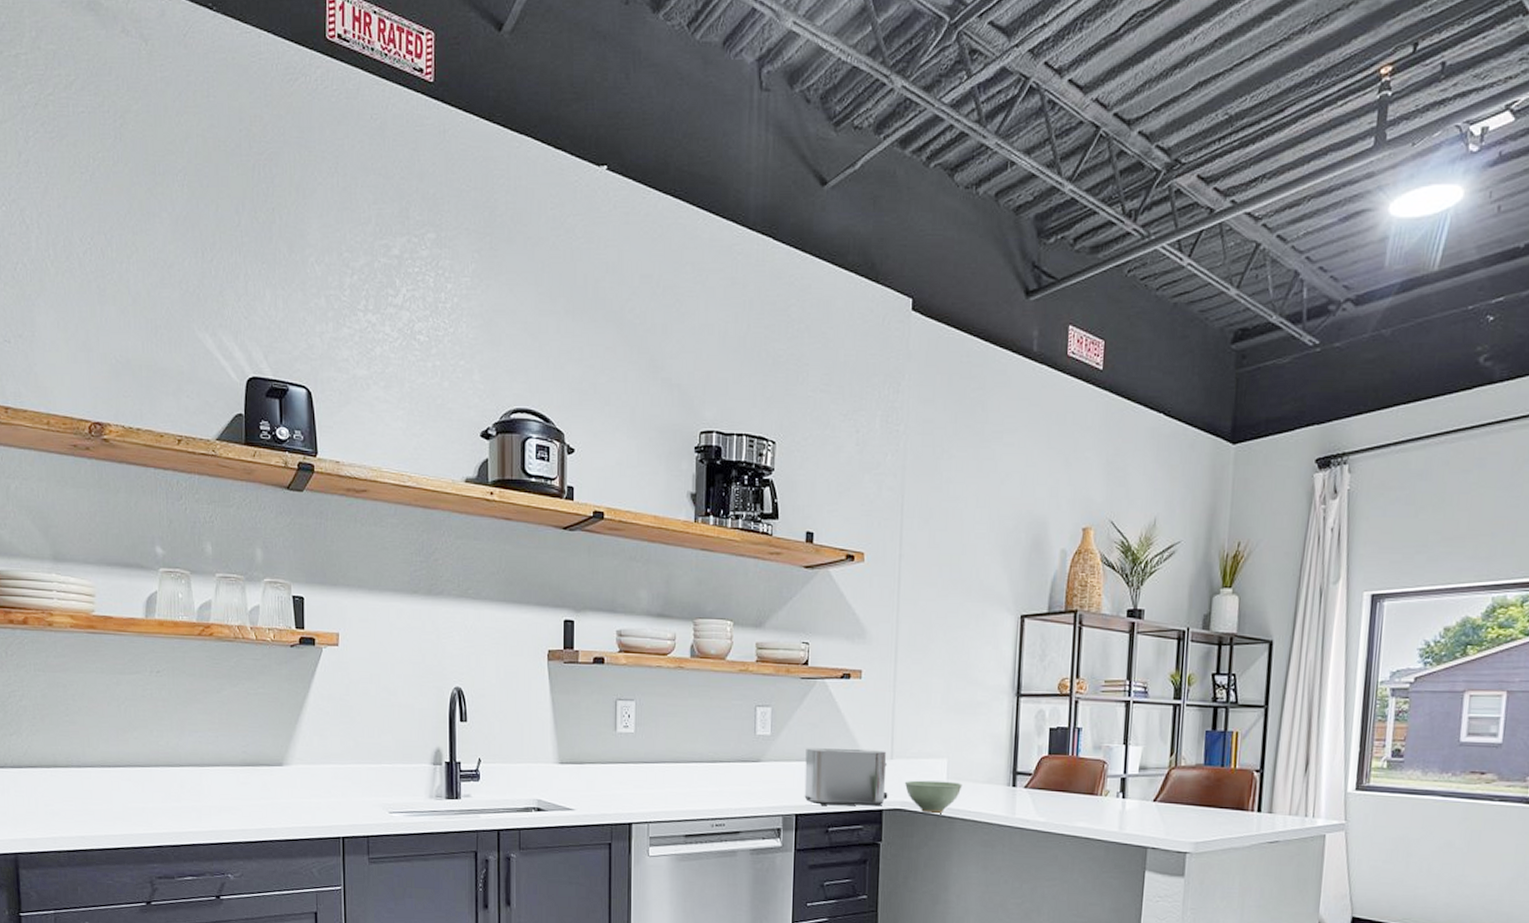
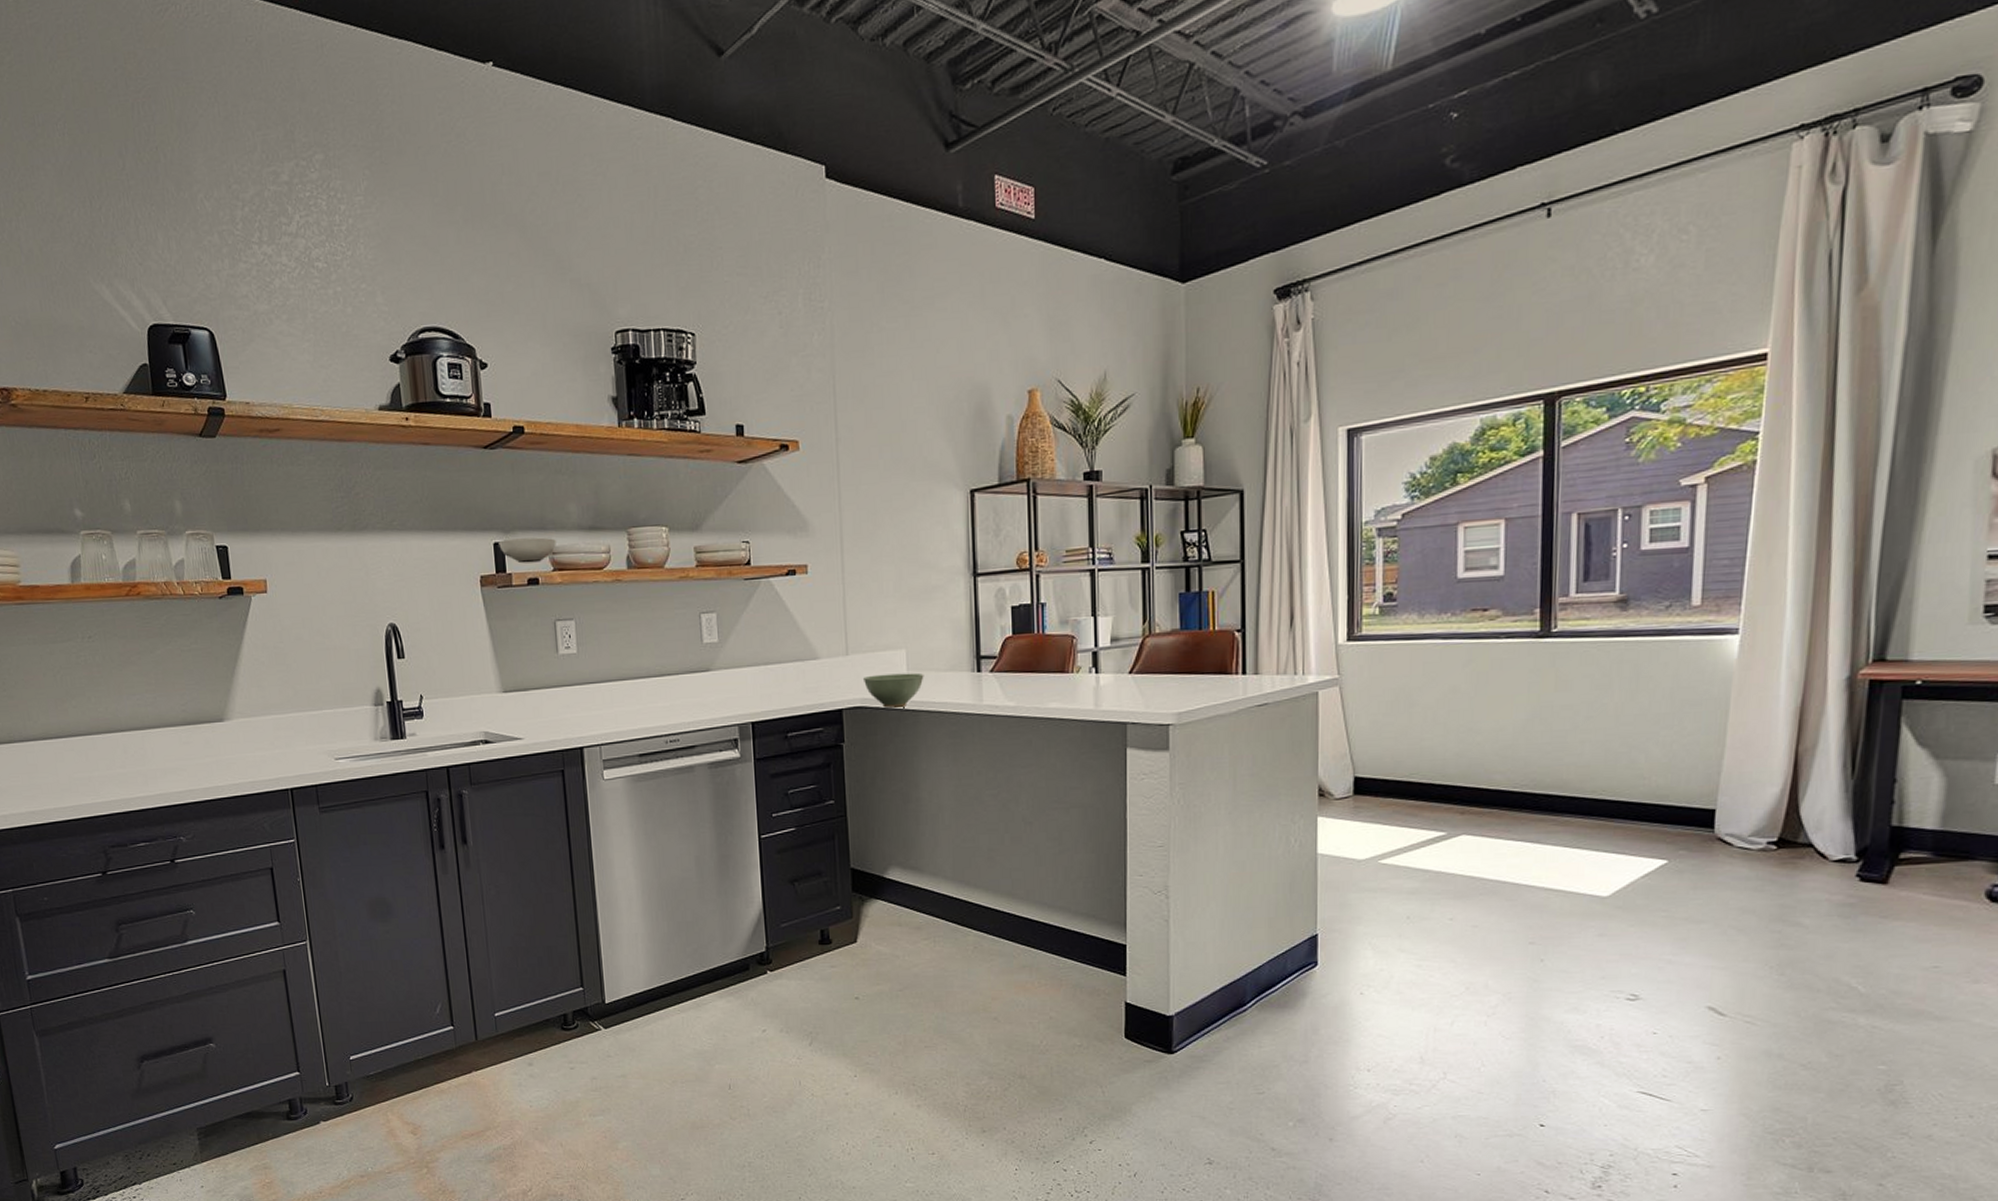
bowl: none [569,618,626,643] -> present [498,537,557,564]
toaster: present [804,748,888,807] -> none [756,646,847,712]

